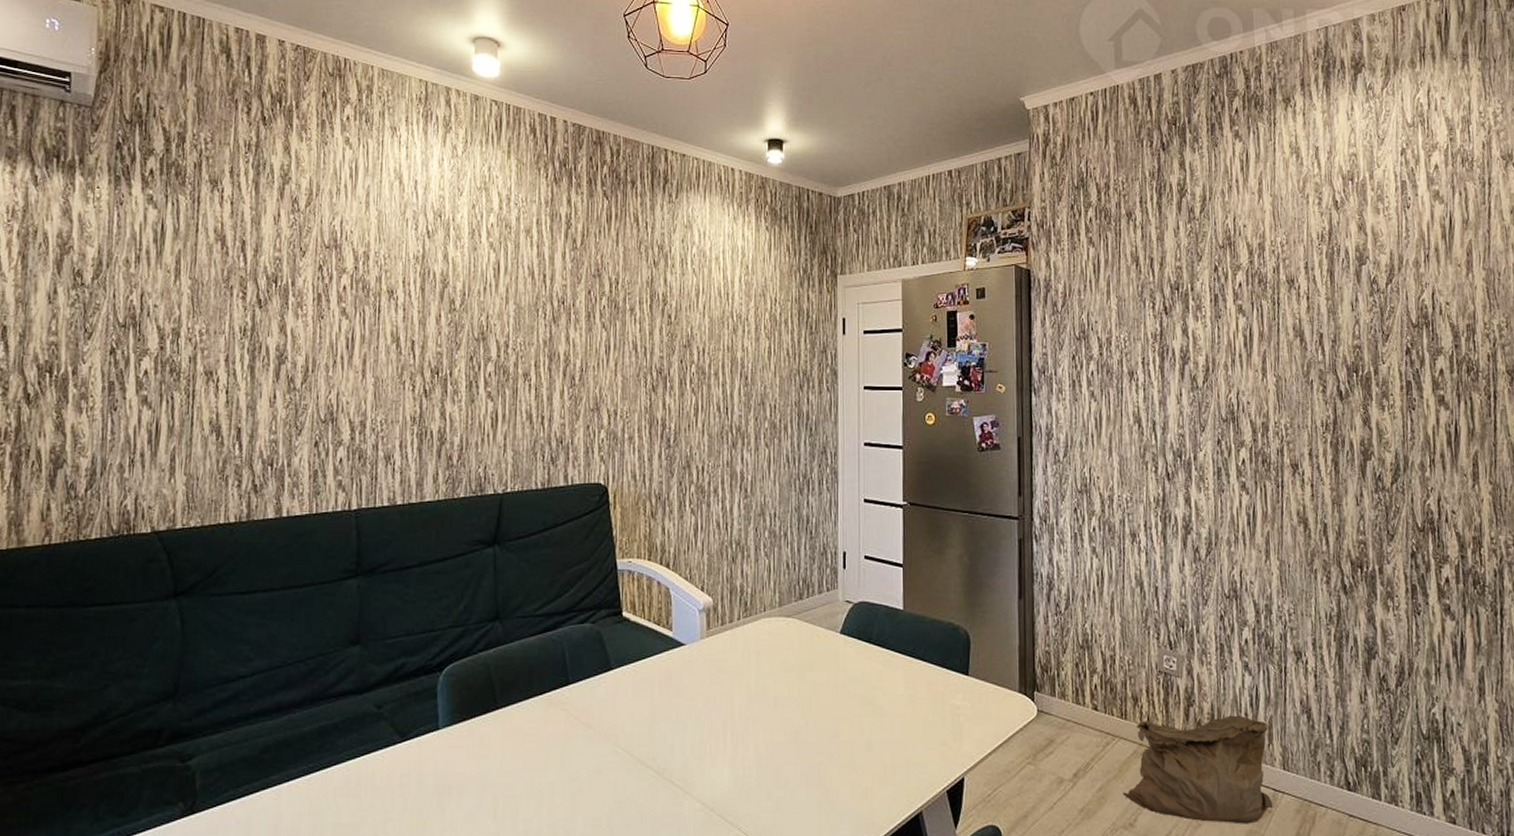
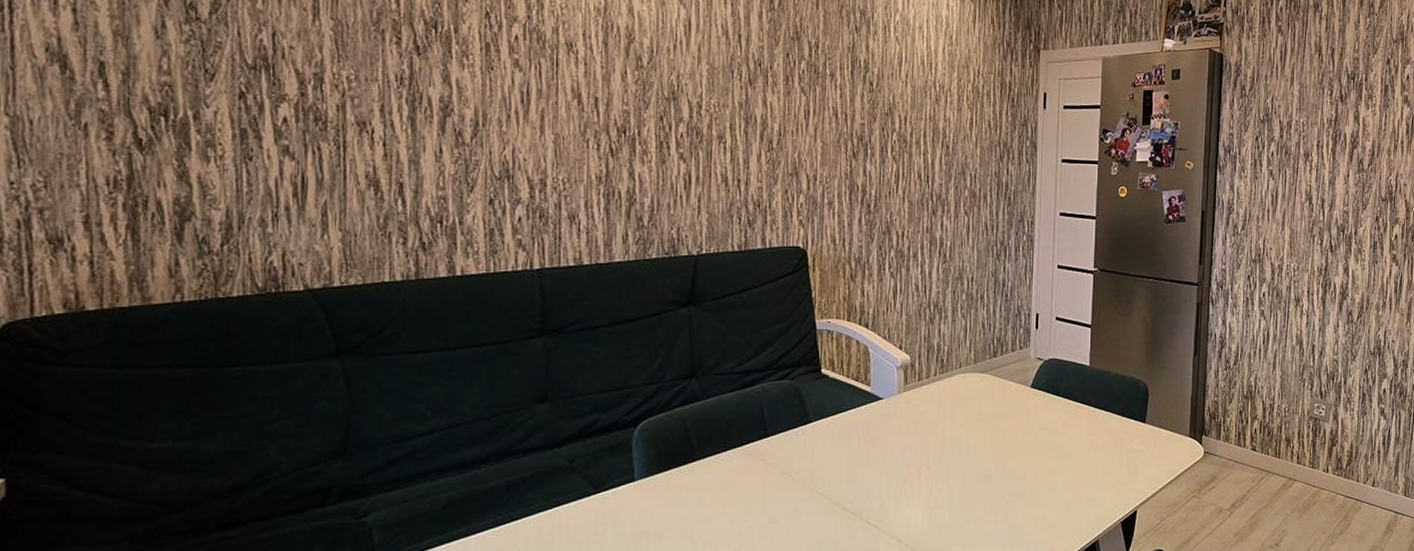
bag: present [1122,715,1272,824] -> none [1271,452,1395,541]

